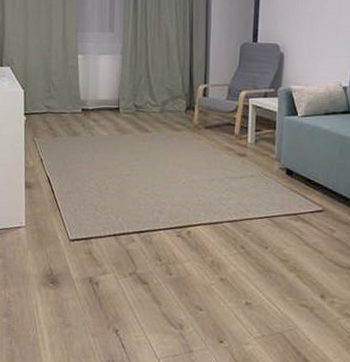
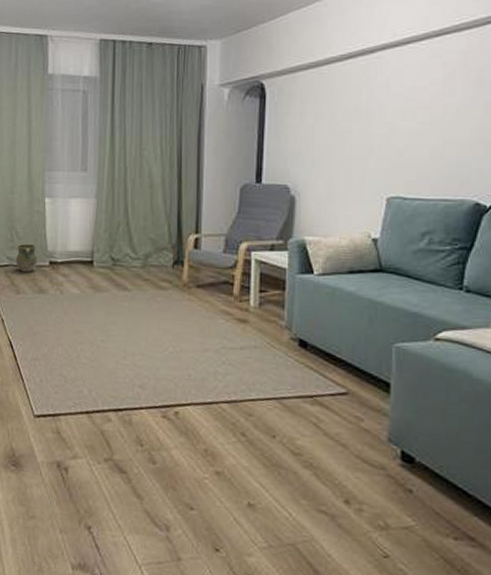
ceramic jug: none [53,94,72,118] -> present [16,244,38,272]

